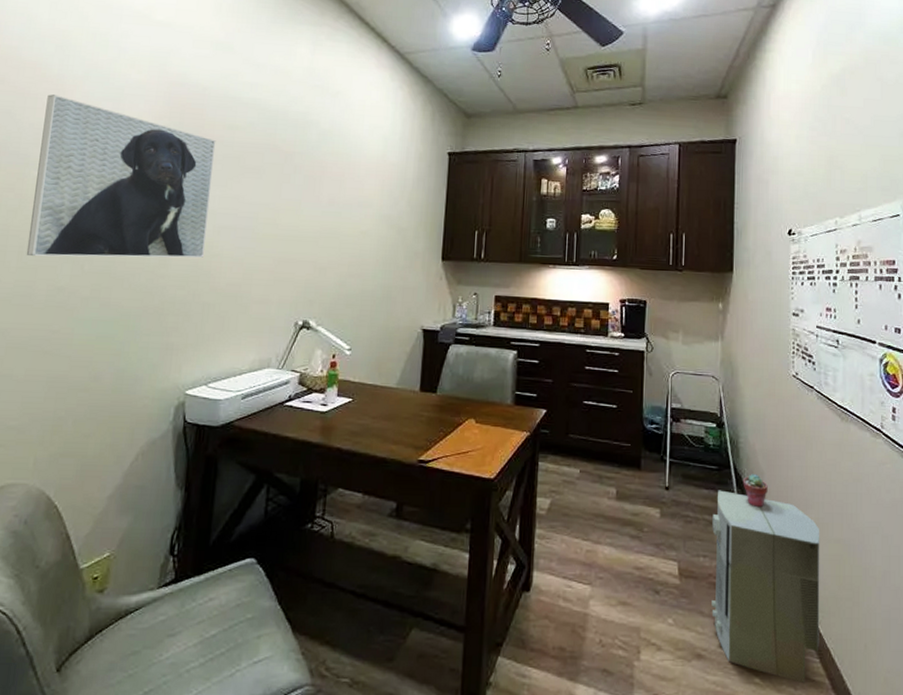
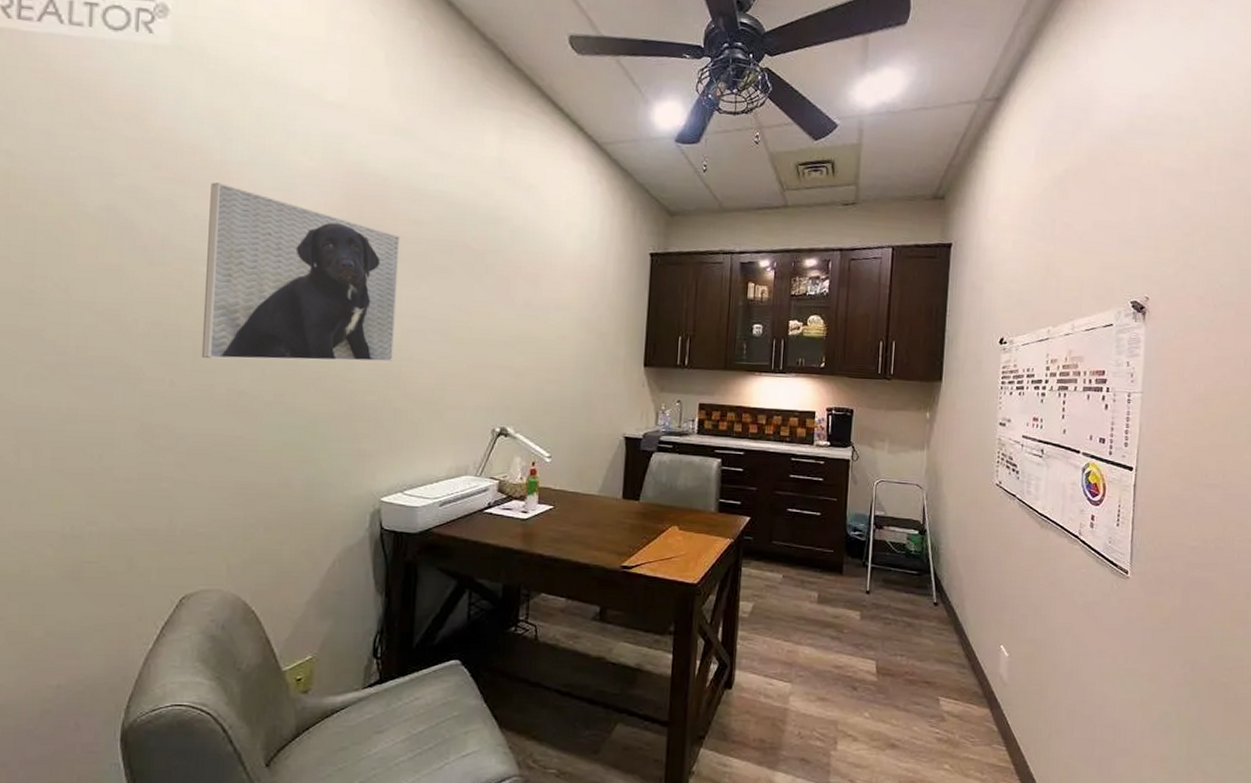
air purifier: present [711,490,820,684] -> none [906,594,1014,769]
potted succulent: present [742,474,768,508] -> none [941,579,966,610]

